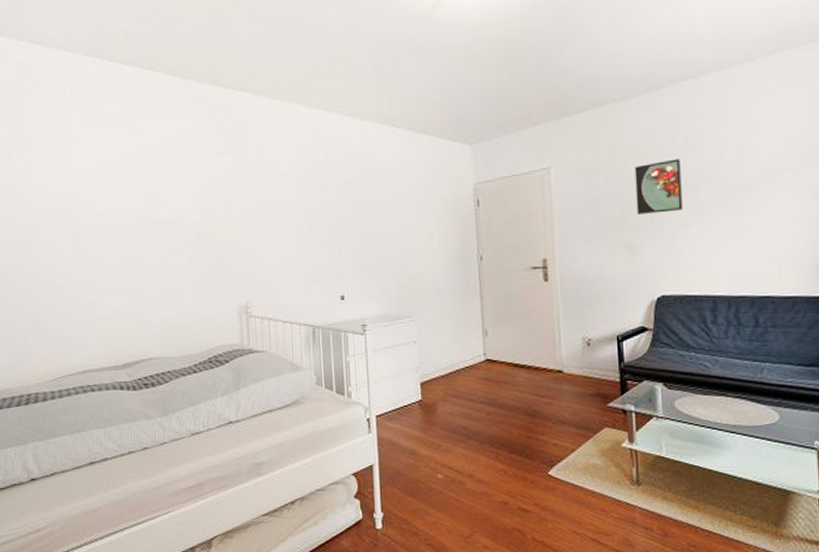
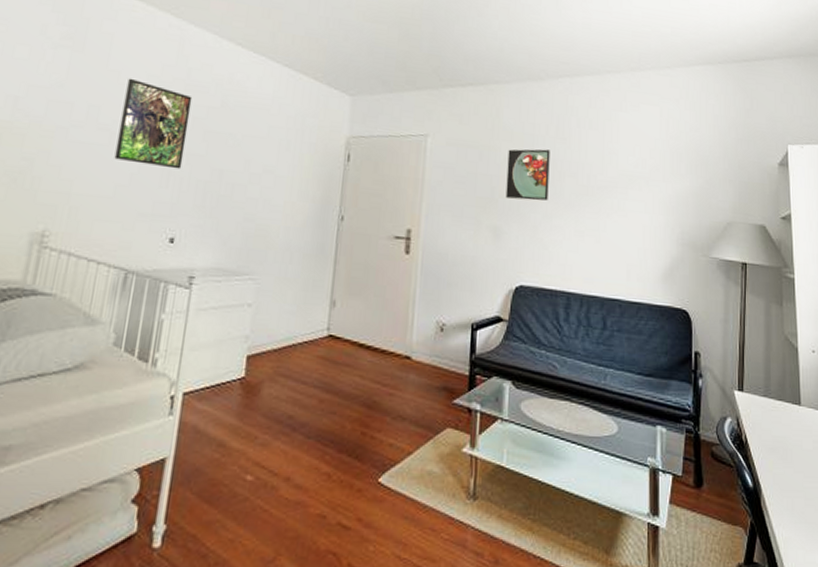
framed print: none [280,168,338,239] -> present [114,78,193,169]

